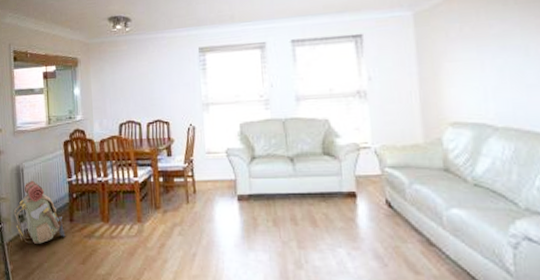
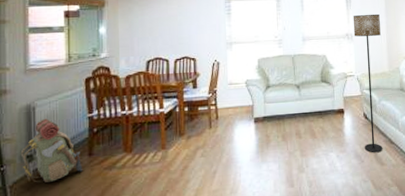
floor lamp: none [366,61,417,256] -> present [352,13,383,153]

